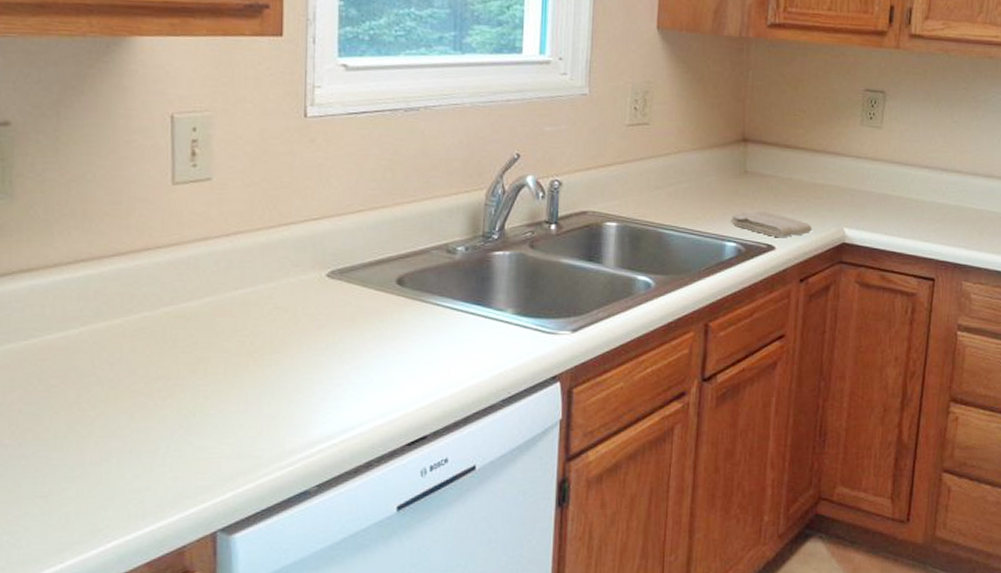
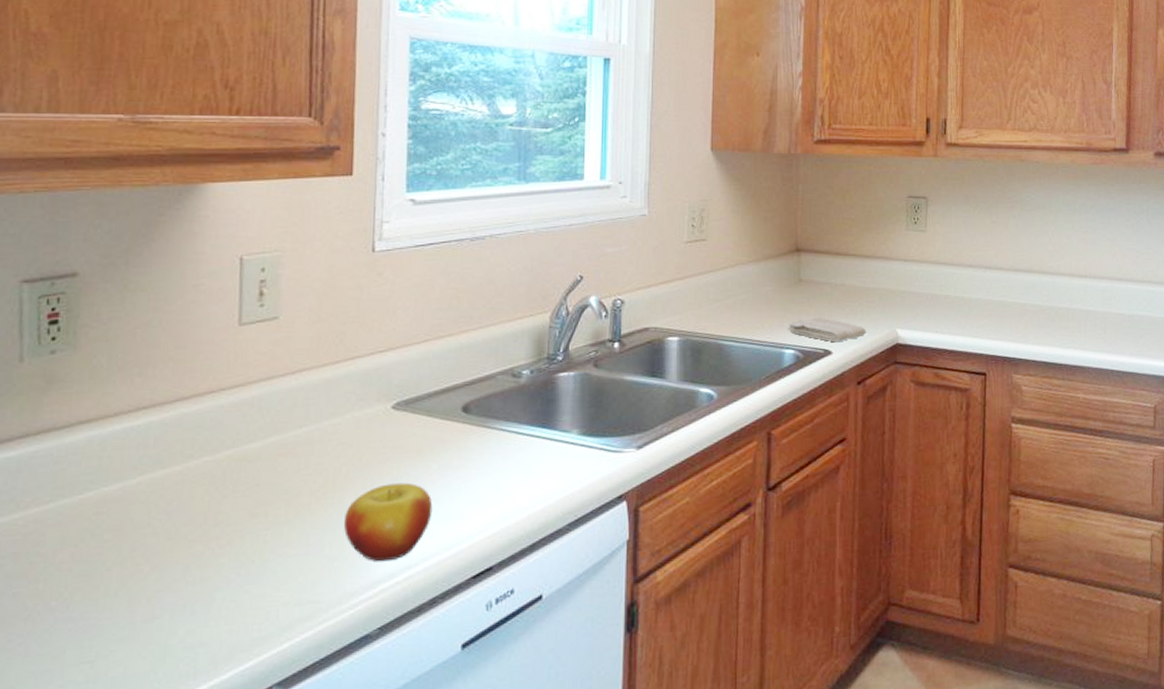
apple: none [281,350,368,424] -> present [343,482,433,562]

